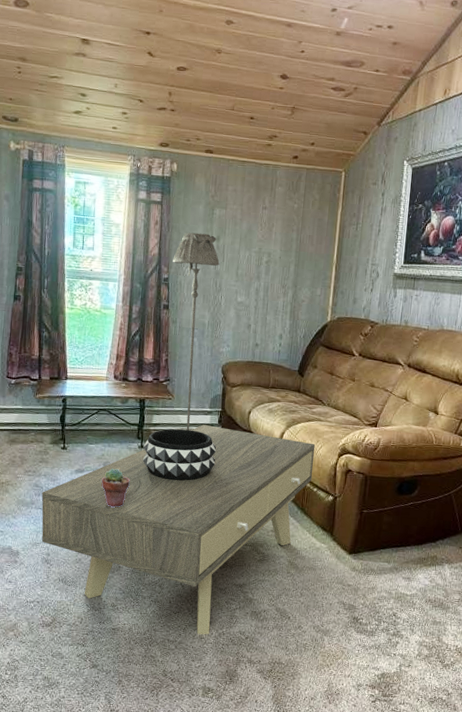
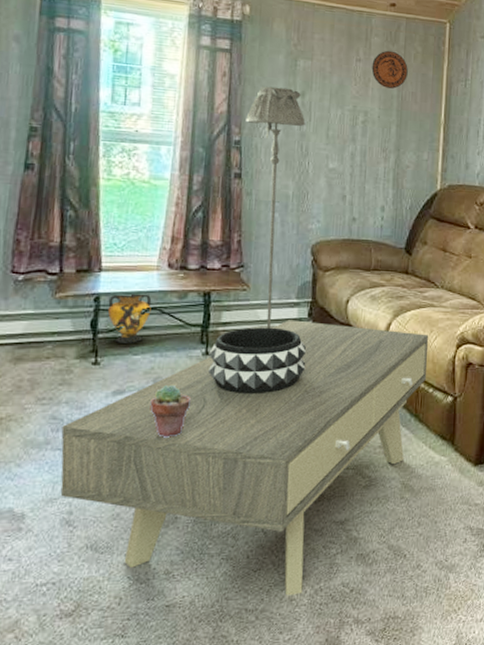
vase: none [71,398,103,435] -> present [107,294,152,343]
decorative plate: none [275,198,307,233] -> present [371,50,408,89]

